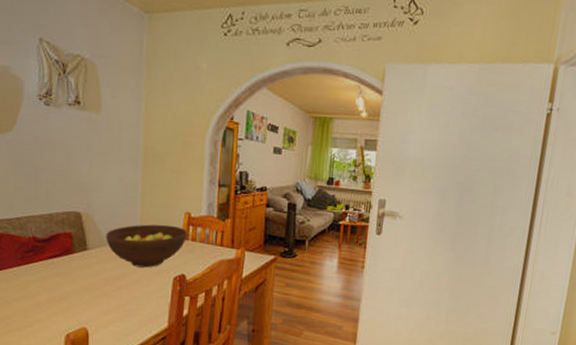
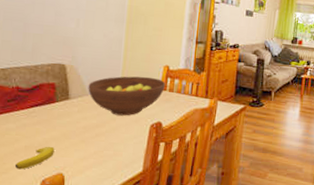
banana: none [38,299,76,323] -> present [14,146,55,170]

